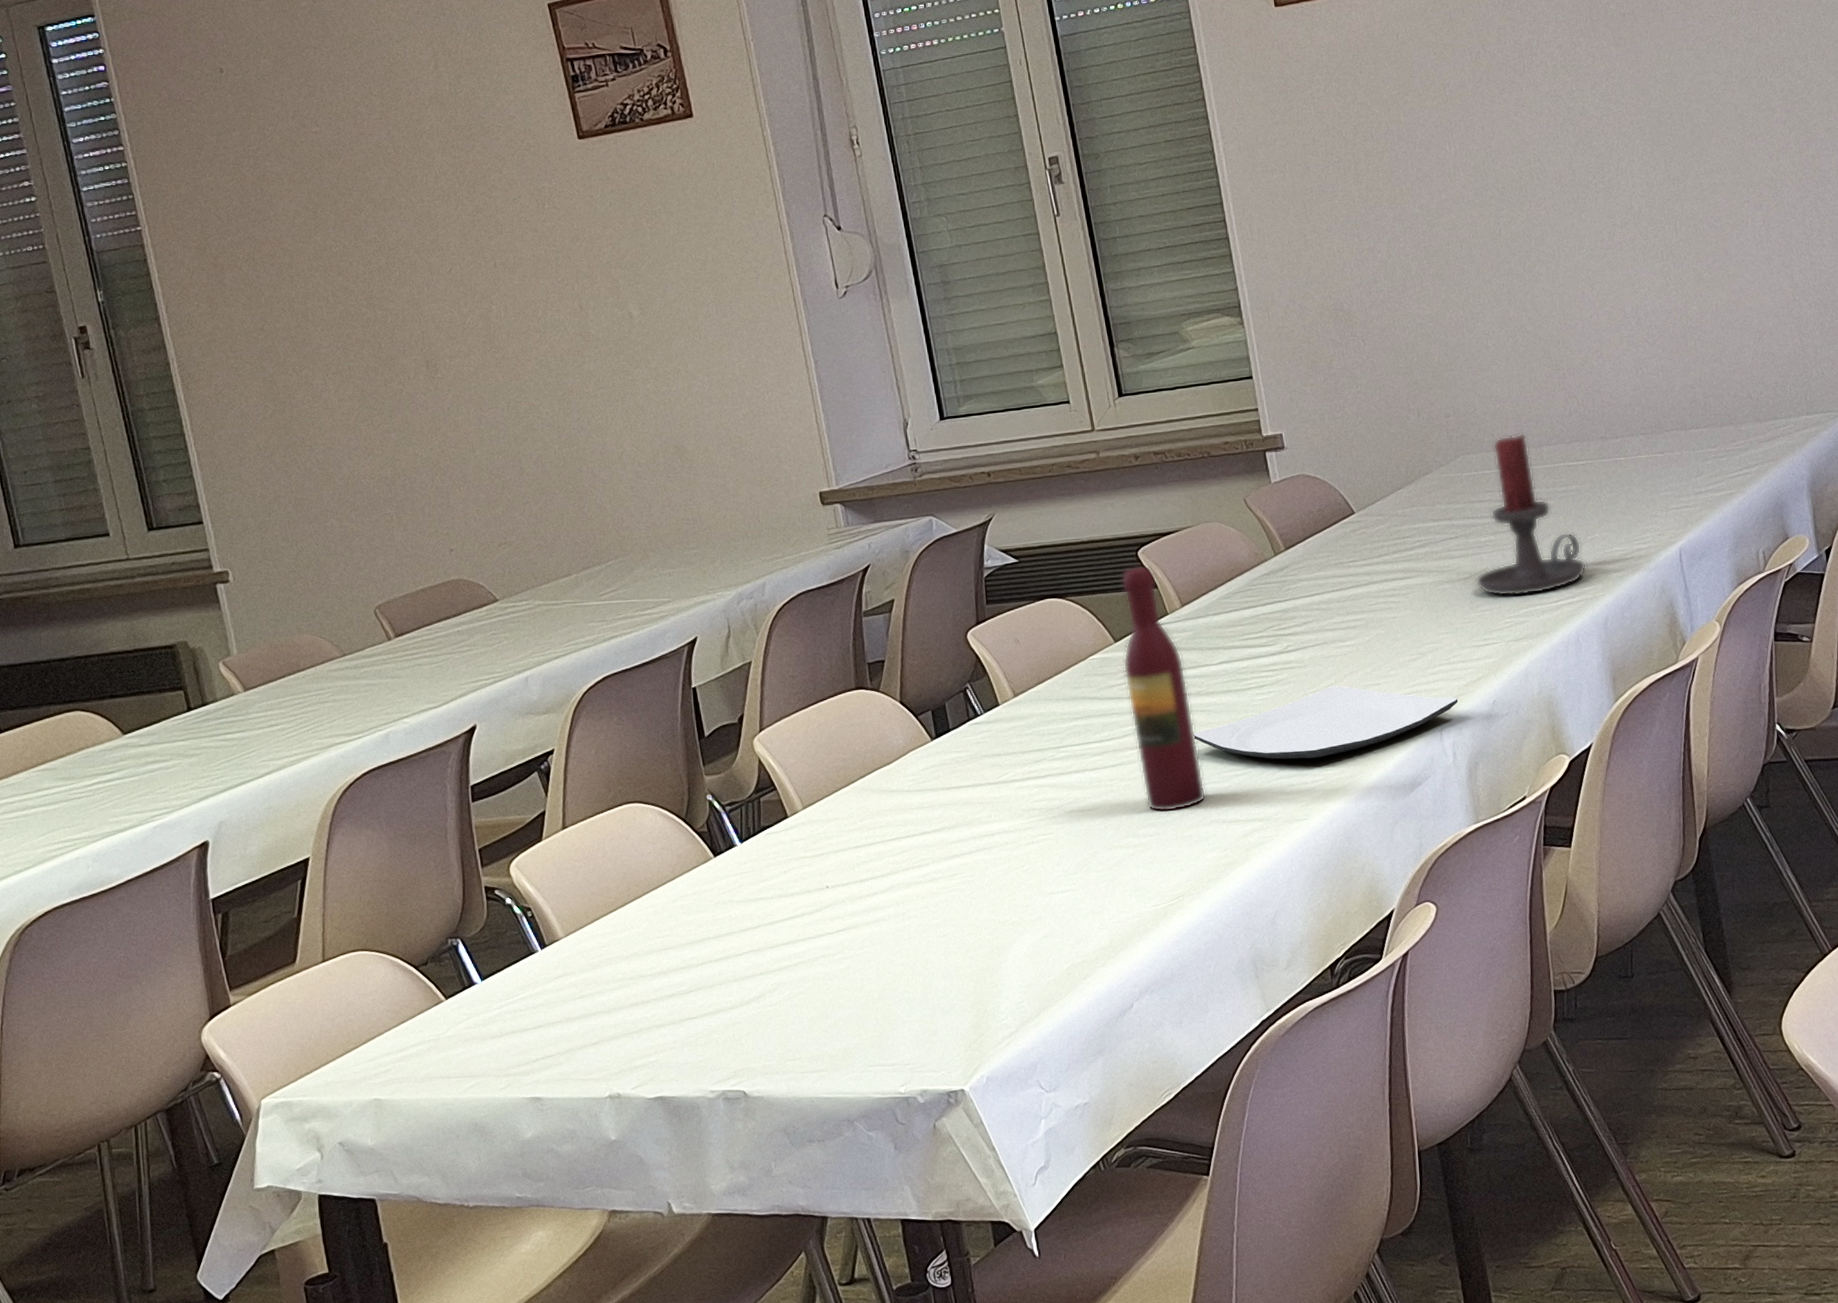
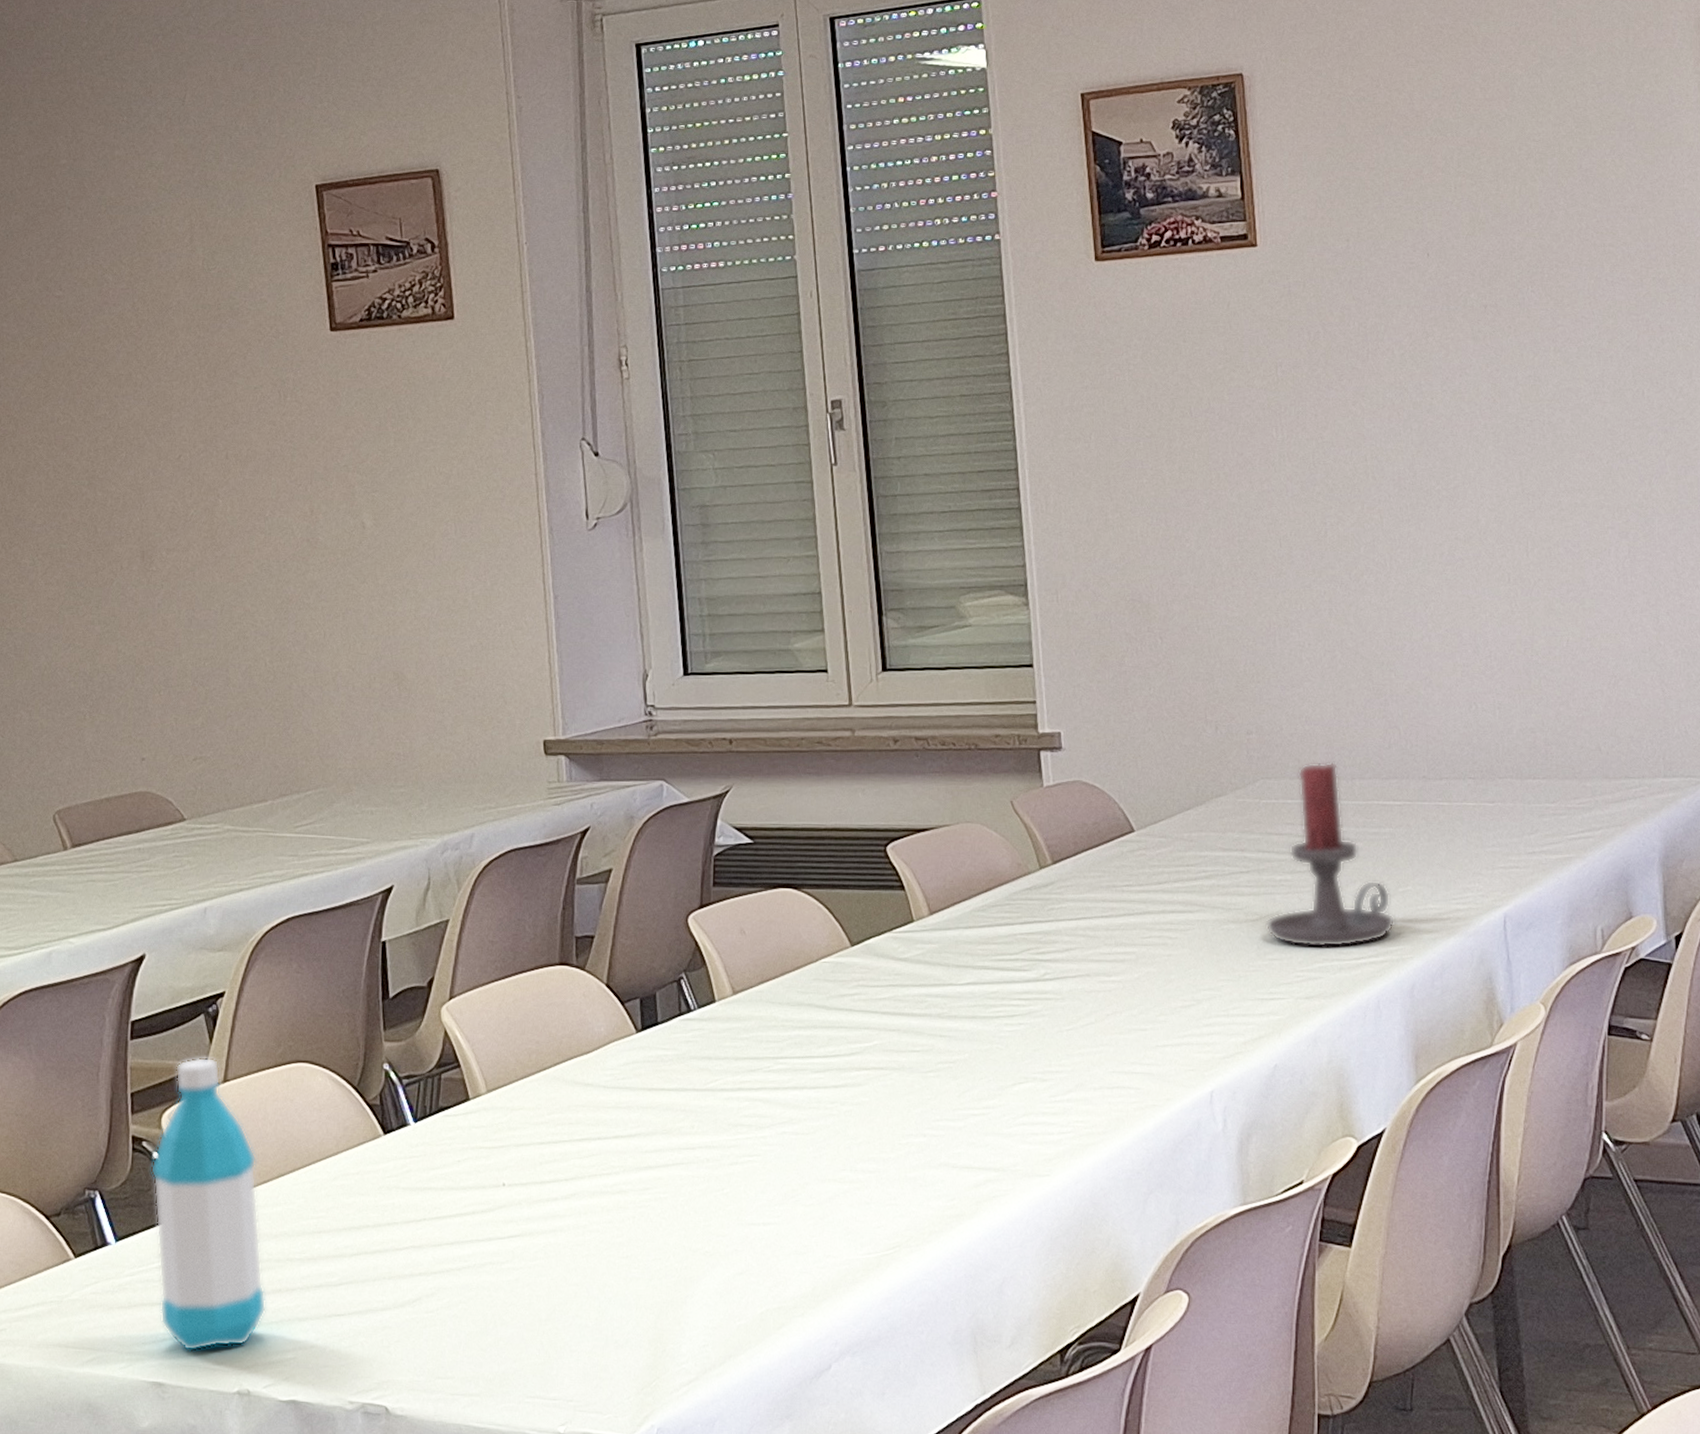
water bottle: none [505,809,626,1067] -> present [150,1057,267,1352]
wine bottle: present [1121,565,1207,813] -> none [857,862,938,1148]
plate: present [1193,685,1458,760] -> none [929,1025,1234,1106]

